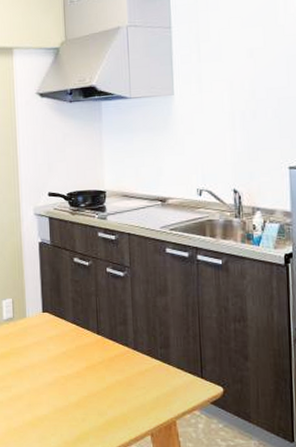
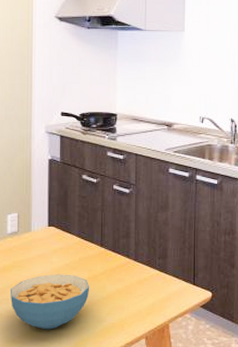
cereal bowl: none [10,362,89,420] -> present [11,274,90,330]

